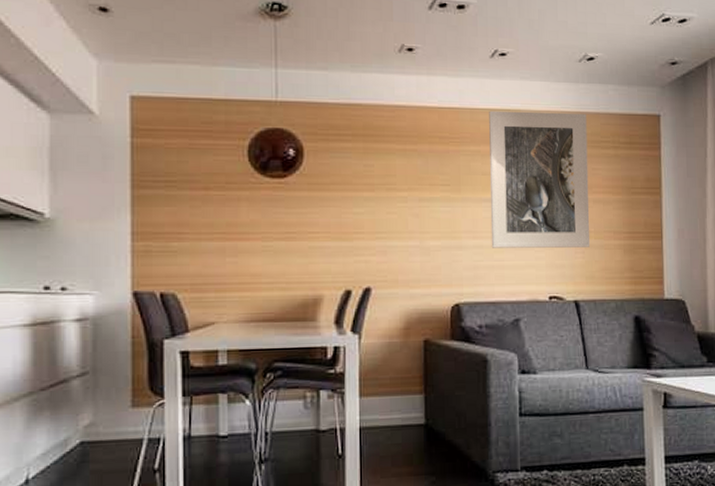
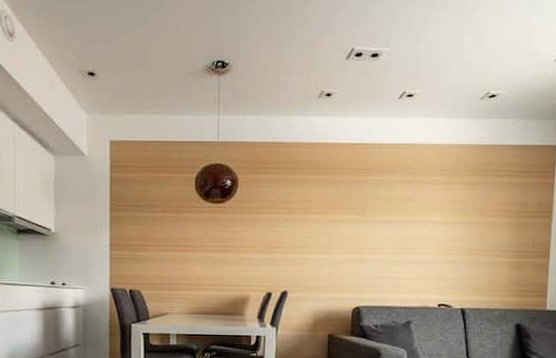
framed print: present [489,110,590,248] -> none [389,145,485,263]

